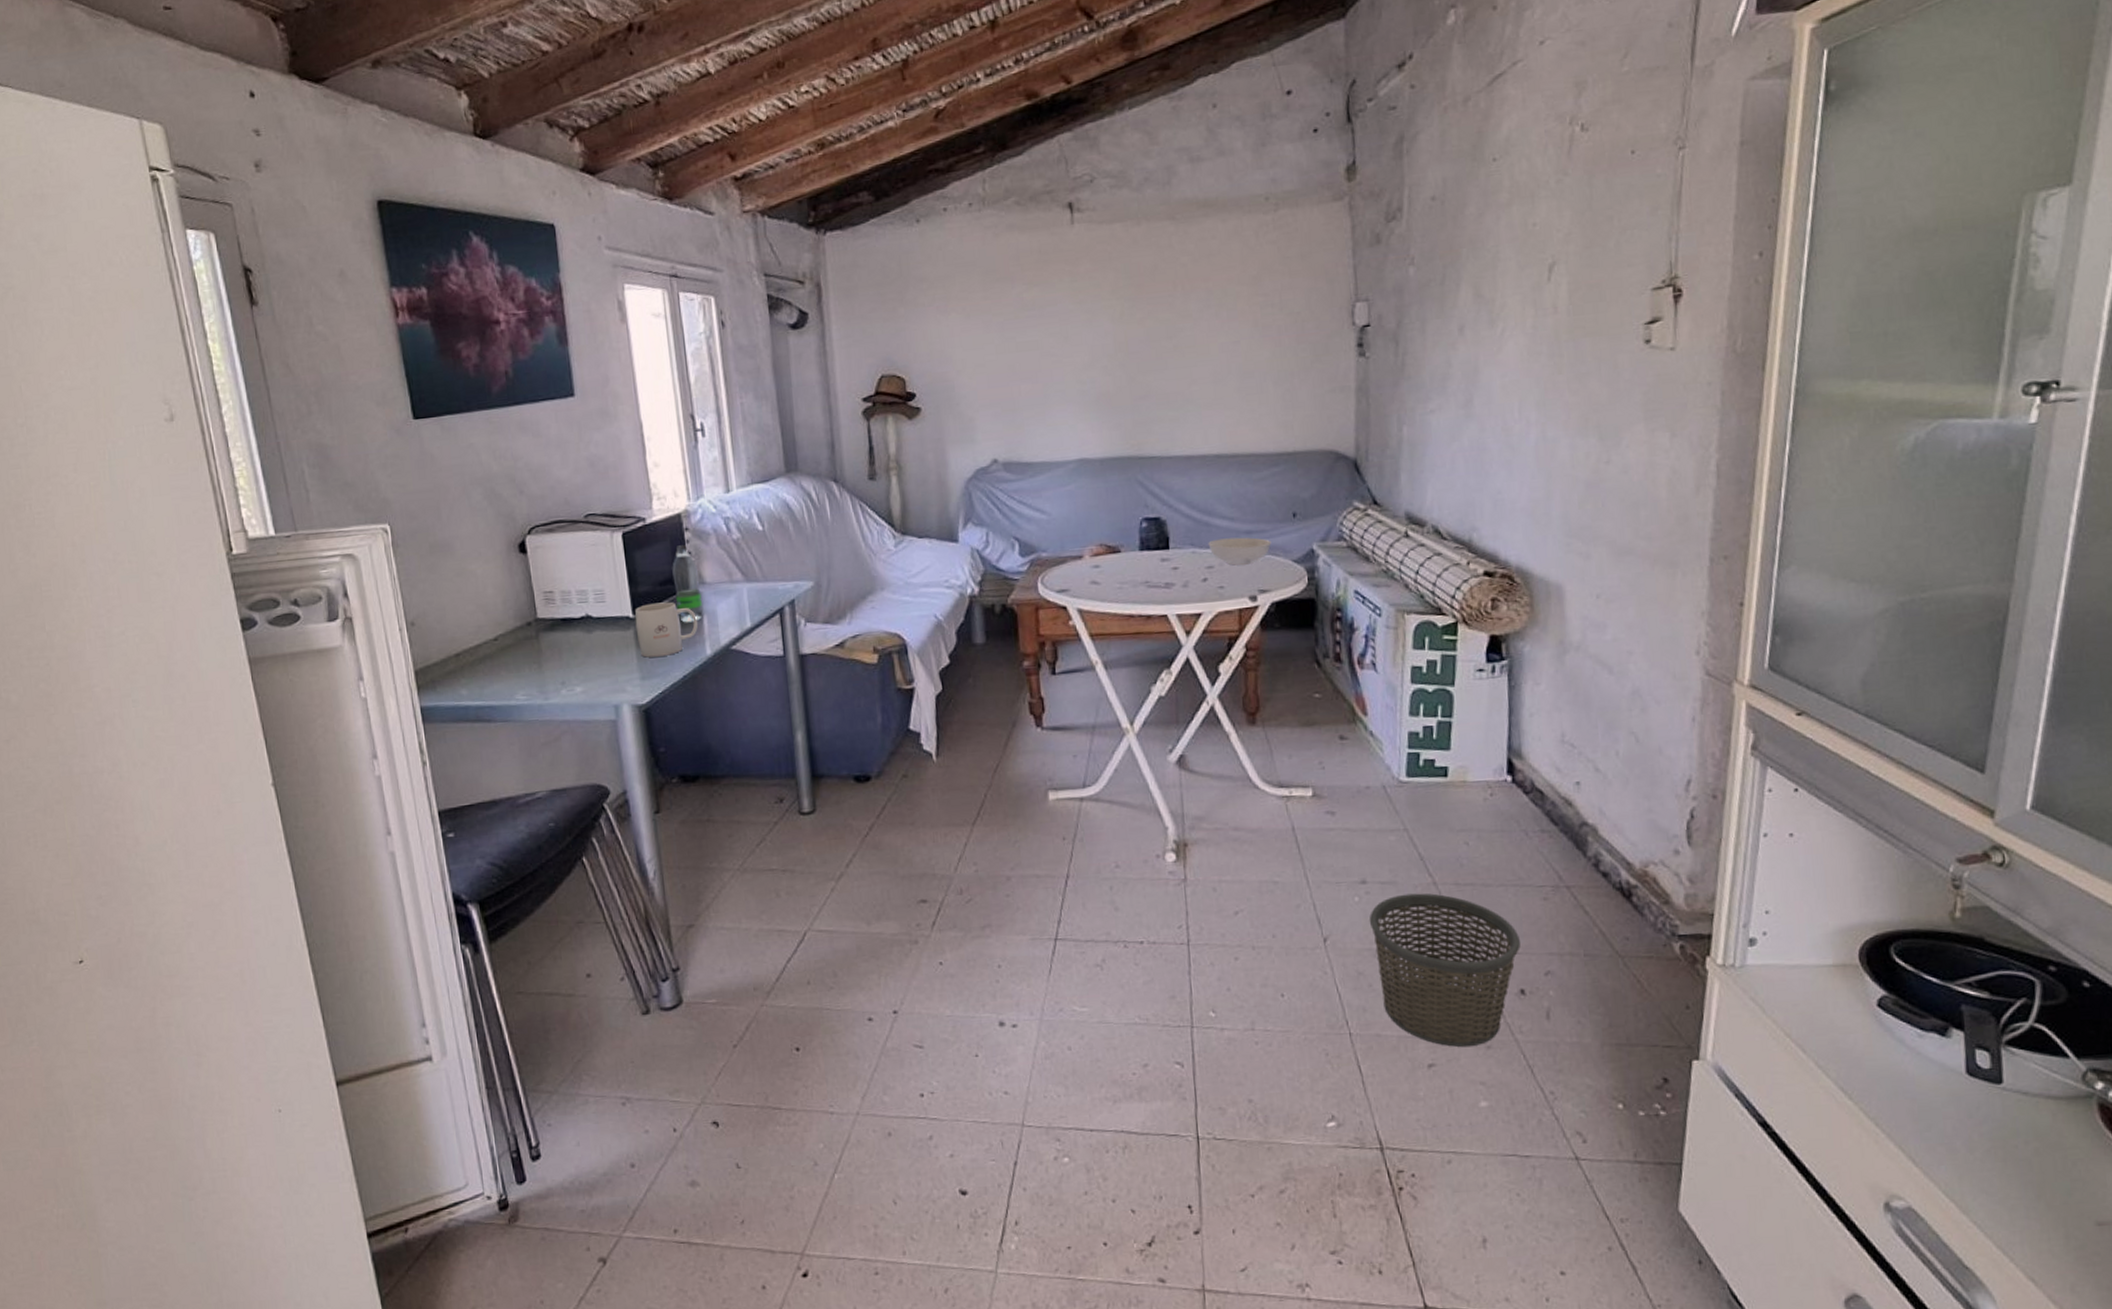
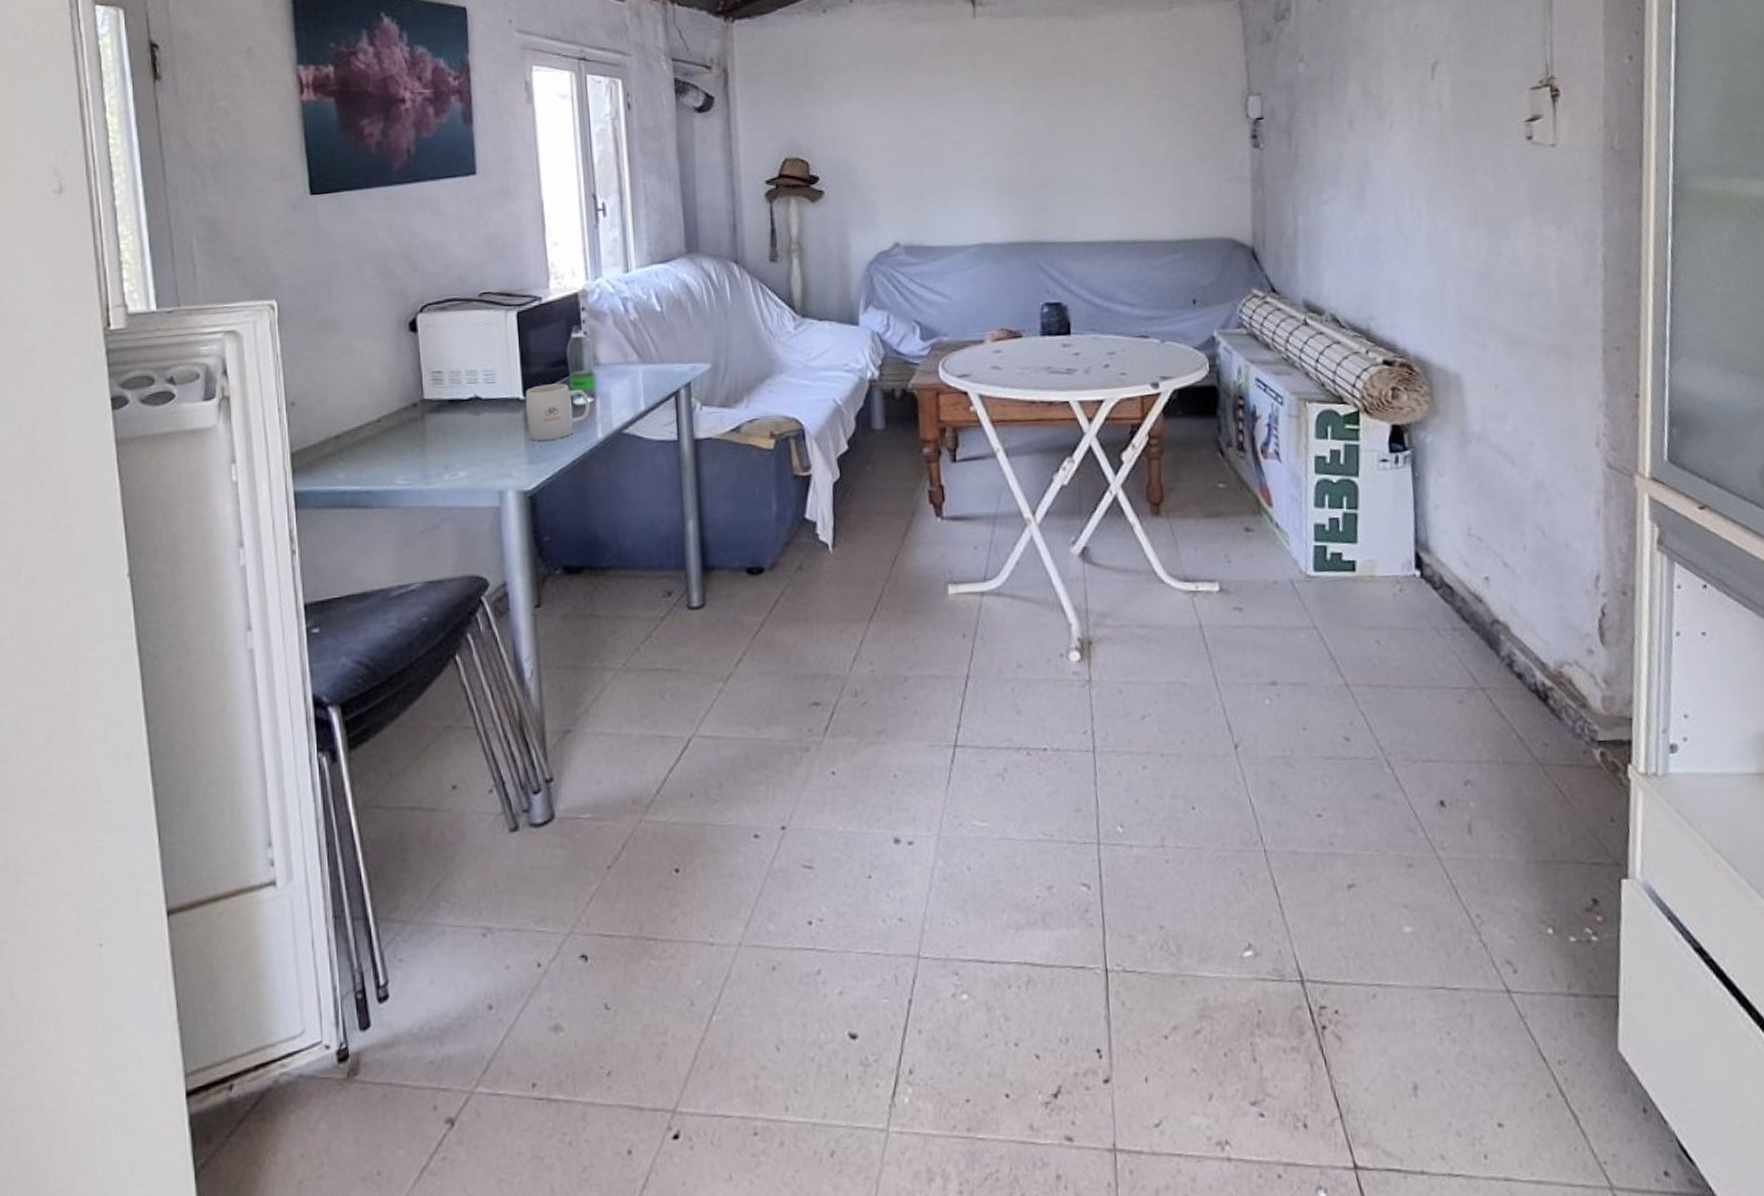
bowl: present [1208,537,1272,566] -> none [1109,323,1173,352]
basket: present [1369,893,1521,1047] -> none [1280,695,1438,865]

